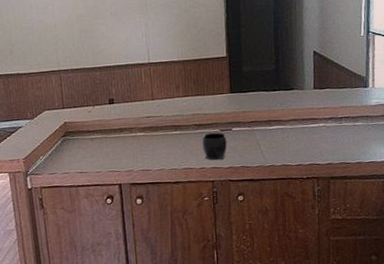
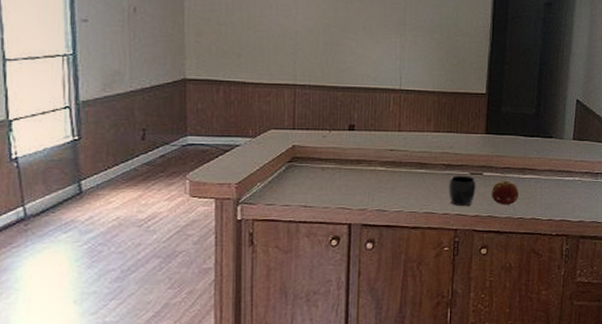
fruit: none [241,133,268,156] -> present [491,180,519,205]

